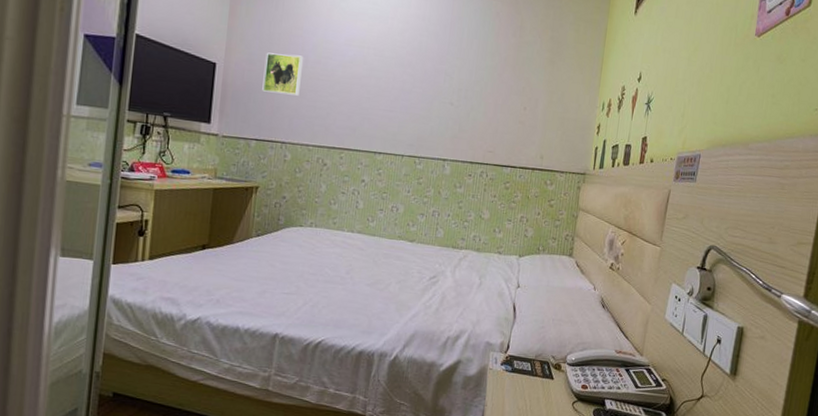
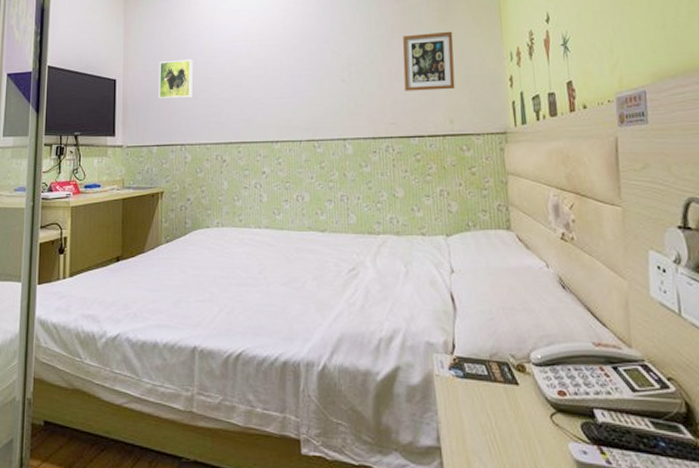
picture frame: none [506,70,558,129] -> present [402,31,455,91]

